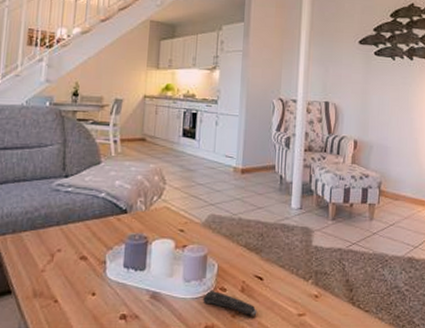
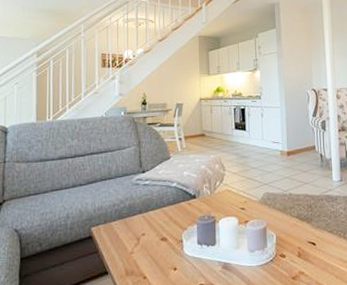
remote control: present [202,291,257,316] -> none [266,258,314,277]

